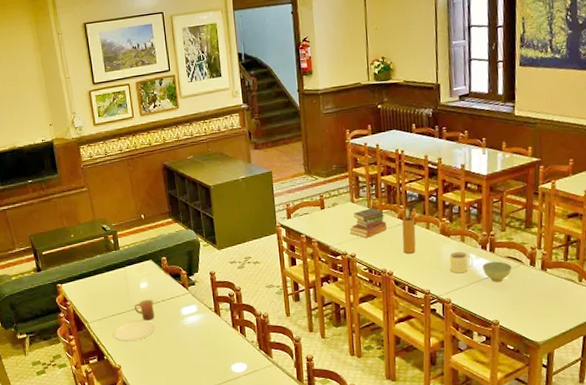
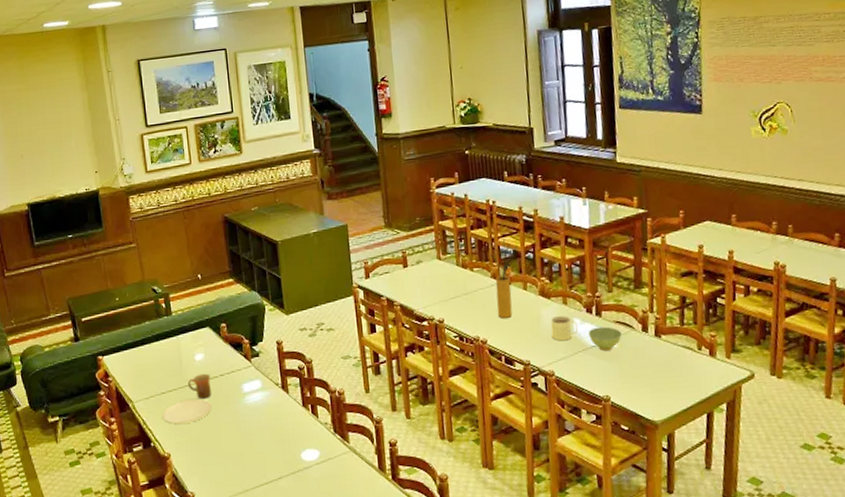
books: present [349,207,388,238] -> none [436,265,480,300]

